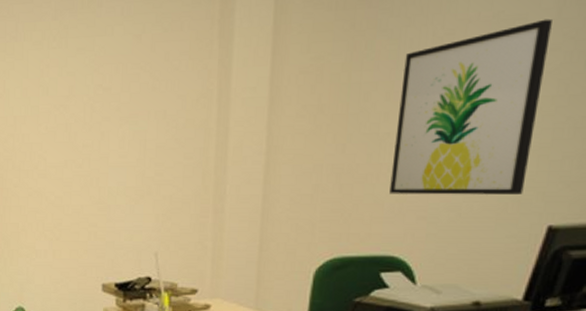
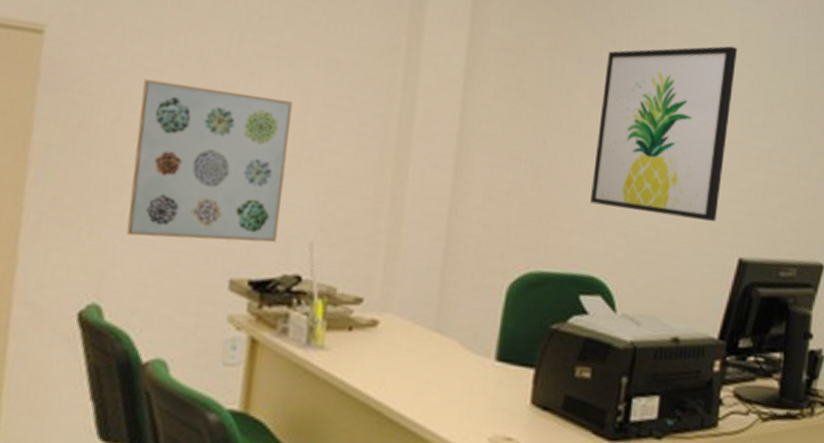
wall art: none [31,149,133,260] -> present [126,79,293,243]

